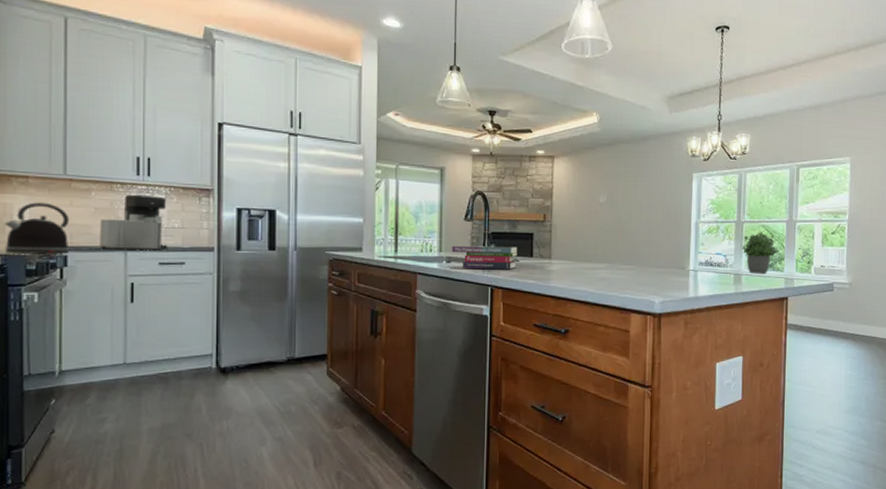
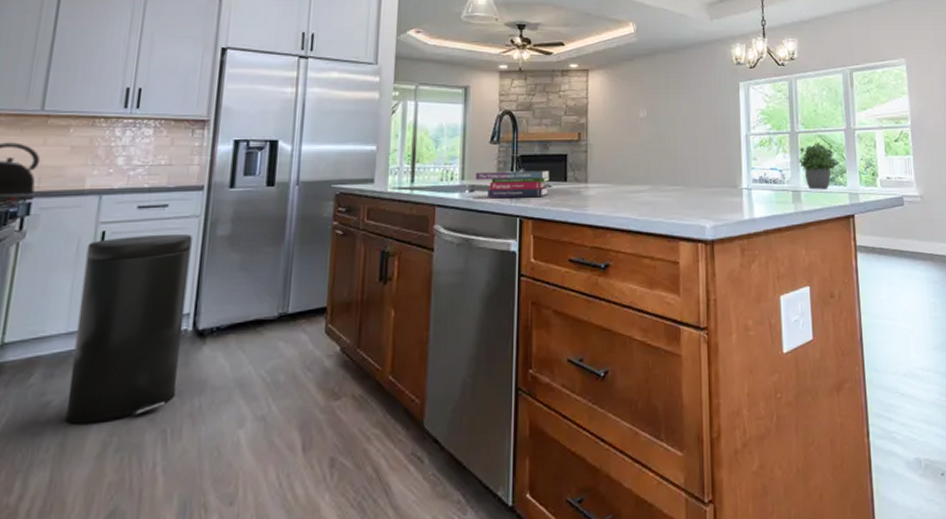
toaster: present [100,219,164,251] -> none [71,158,148,194]
pedal bin: none [120,287,208,438] -> present [65,233,192,426]
coffee maker: present [123,194,168,250] -> none [102,129,154,191]

